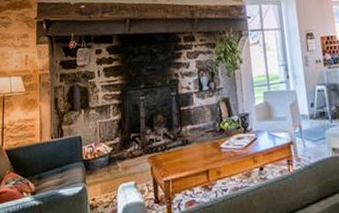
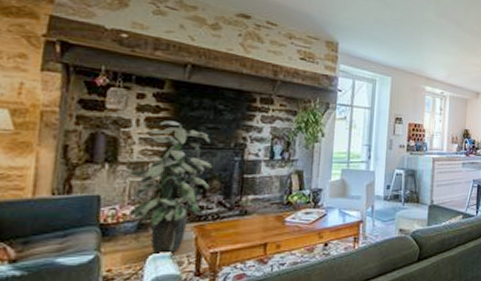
indoor plant: none [97,68,156,184] -> present [128,120,213,254]

